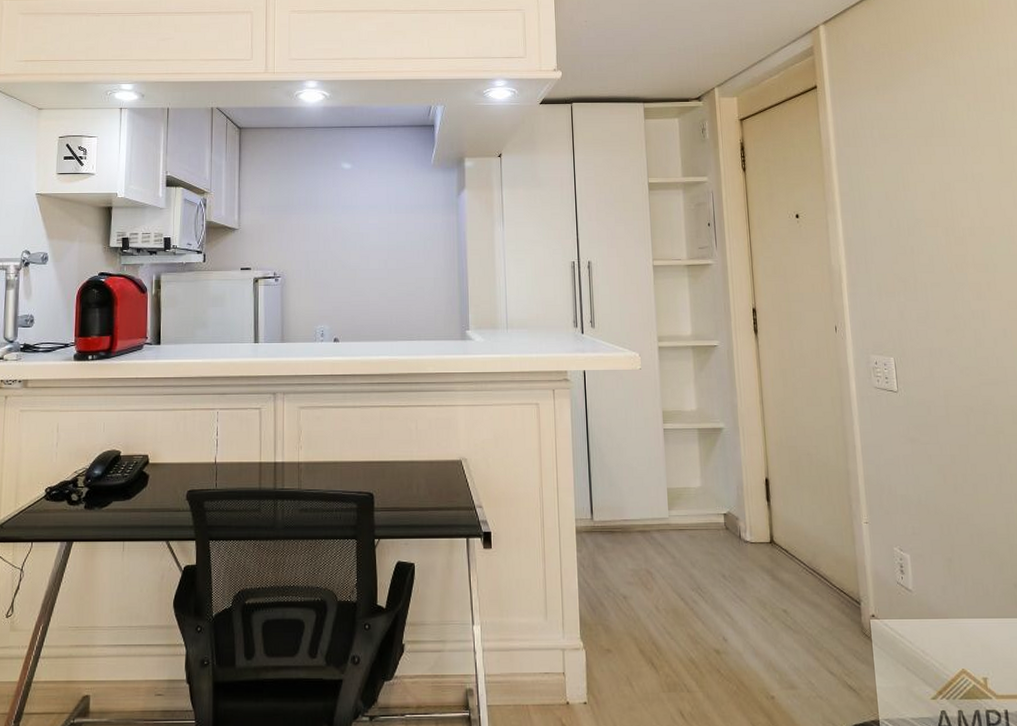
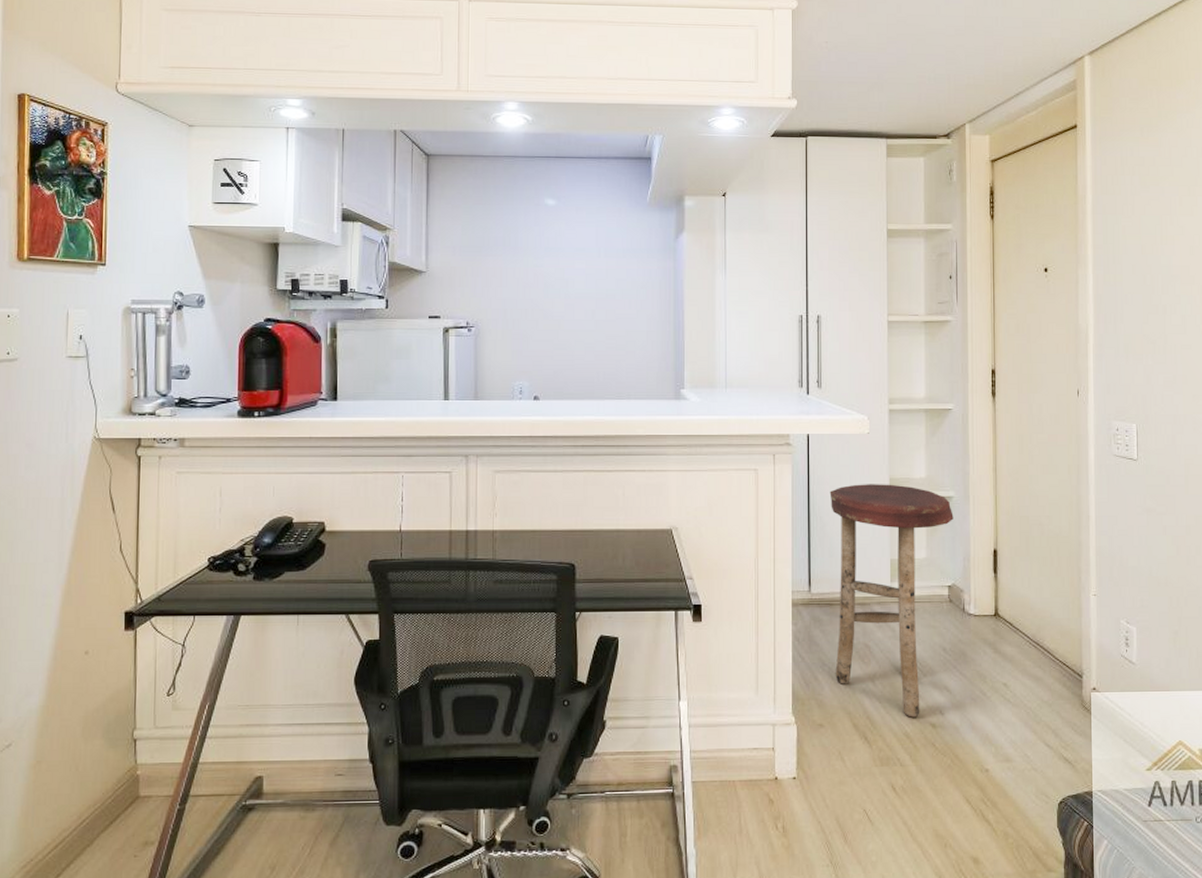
stool: none [606,416,725,643] -> present [829,484,954,718]

